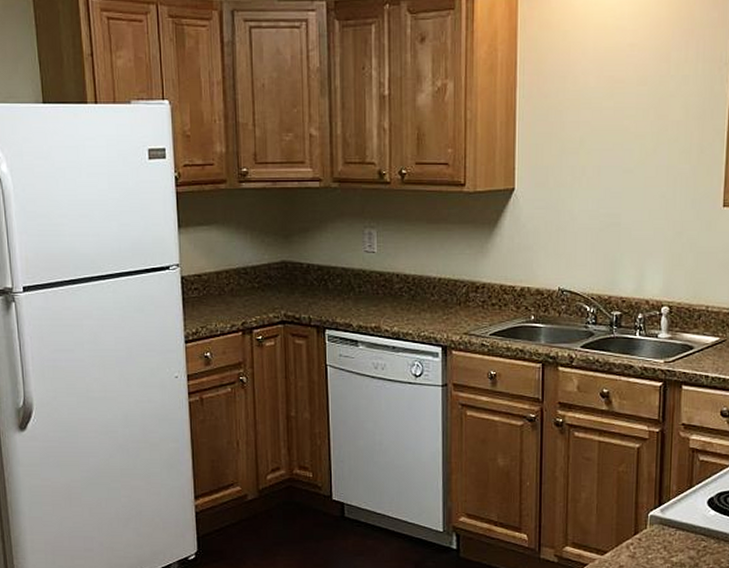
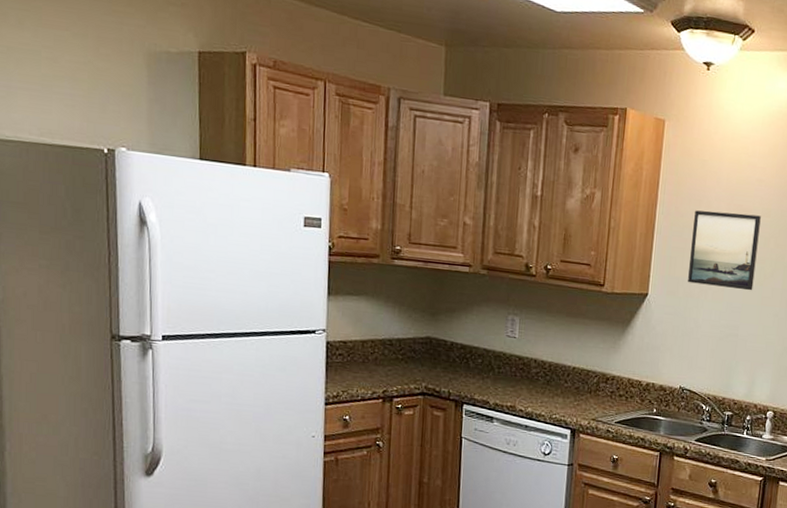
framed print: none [558,85,636,172] -> present [688,210,761,291]

